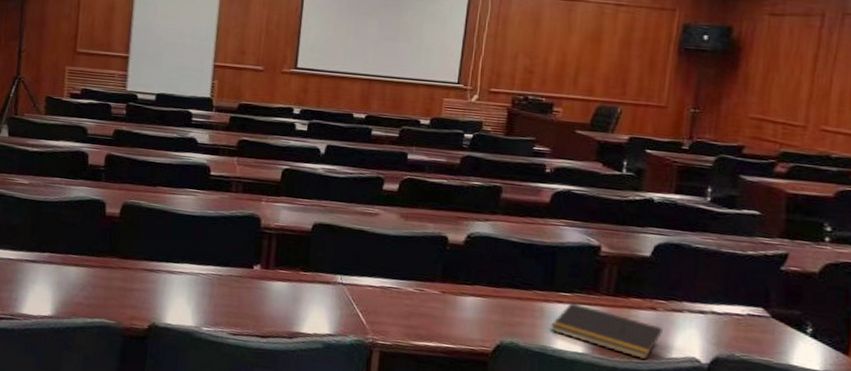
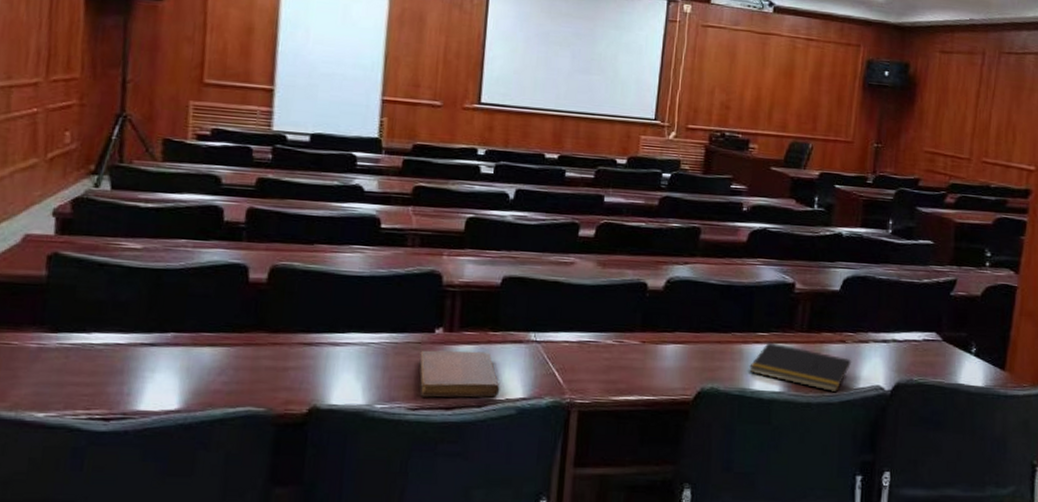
notebook: none [239,284,309,331] -> present [419,350,500,398]

